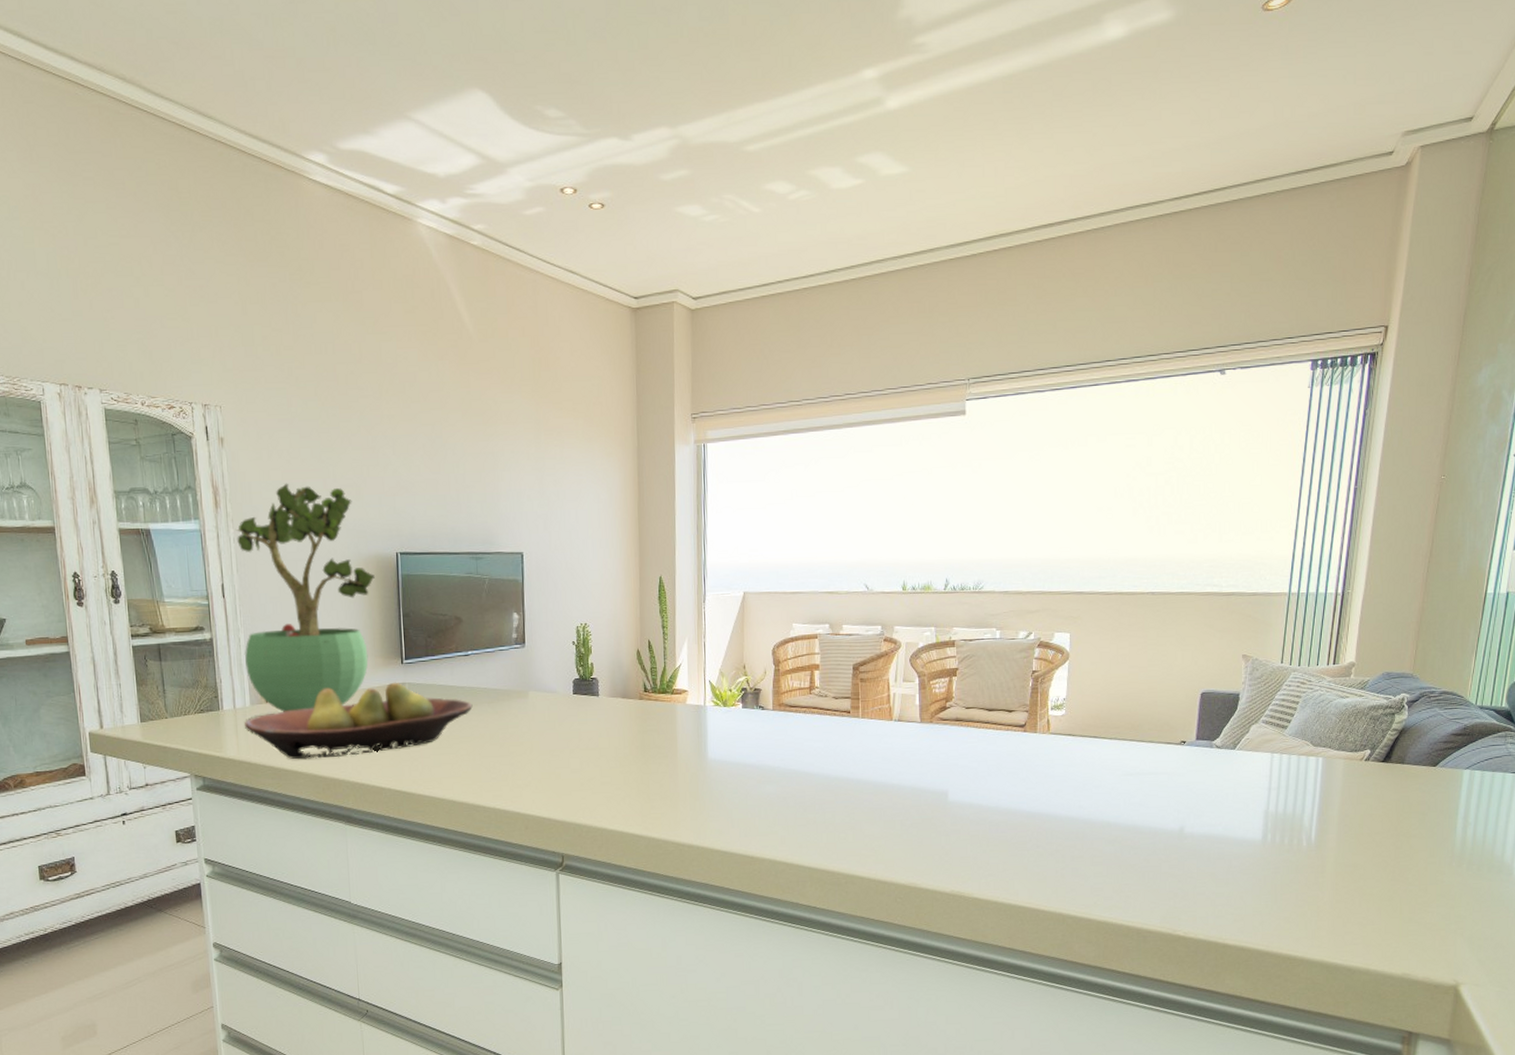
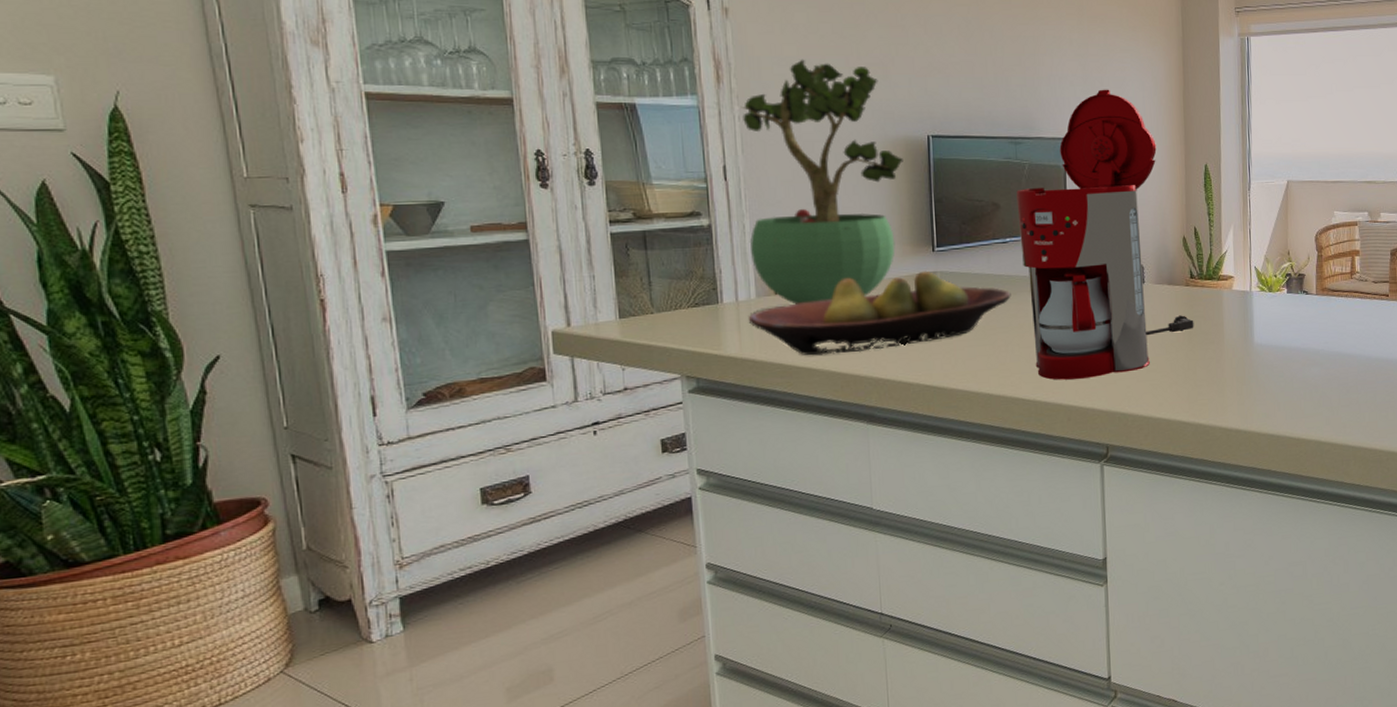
coffee maker: none [477,502,648,790] -> present [1016,89,1194,380]

